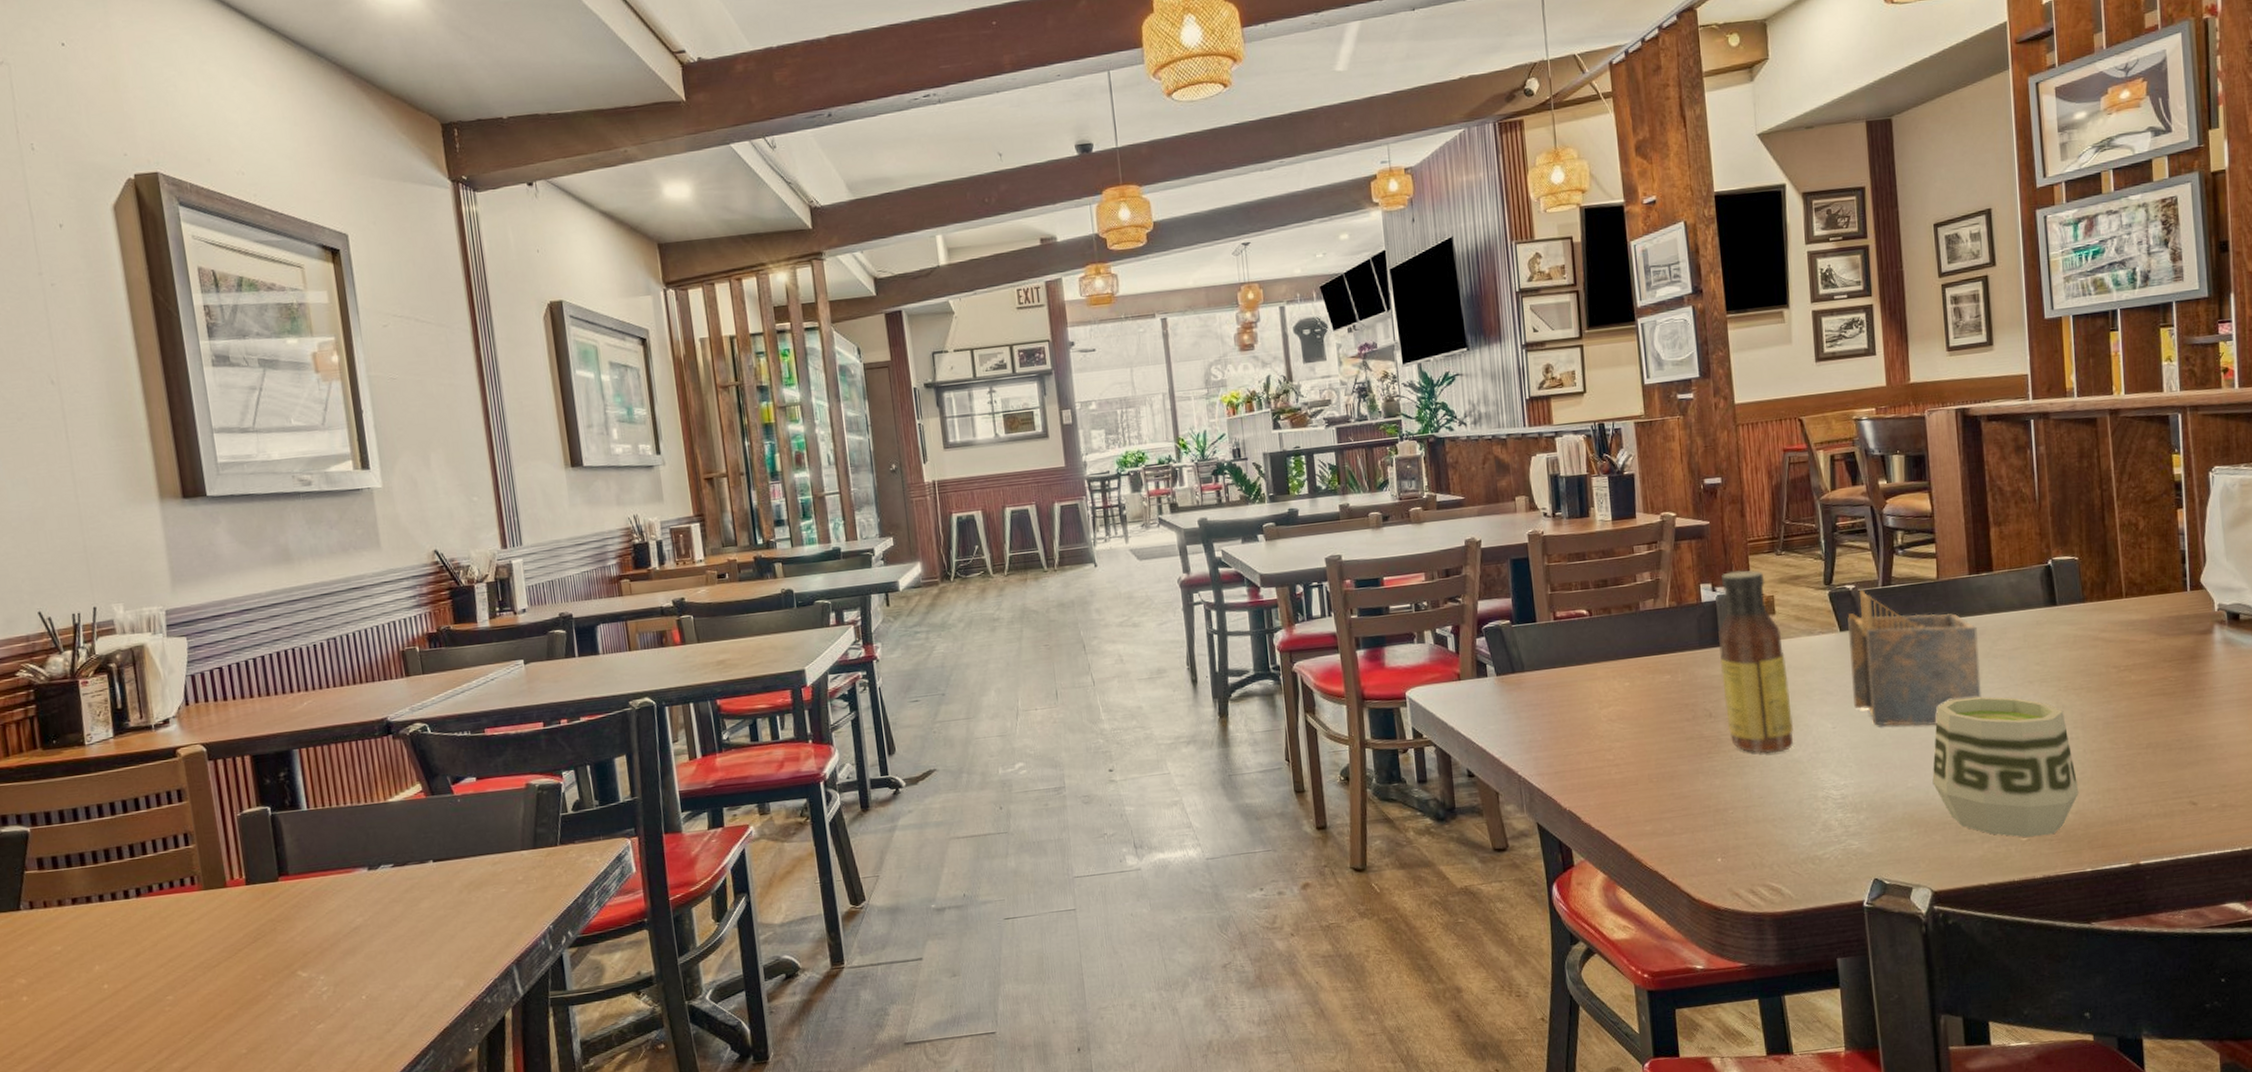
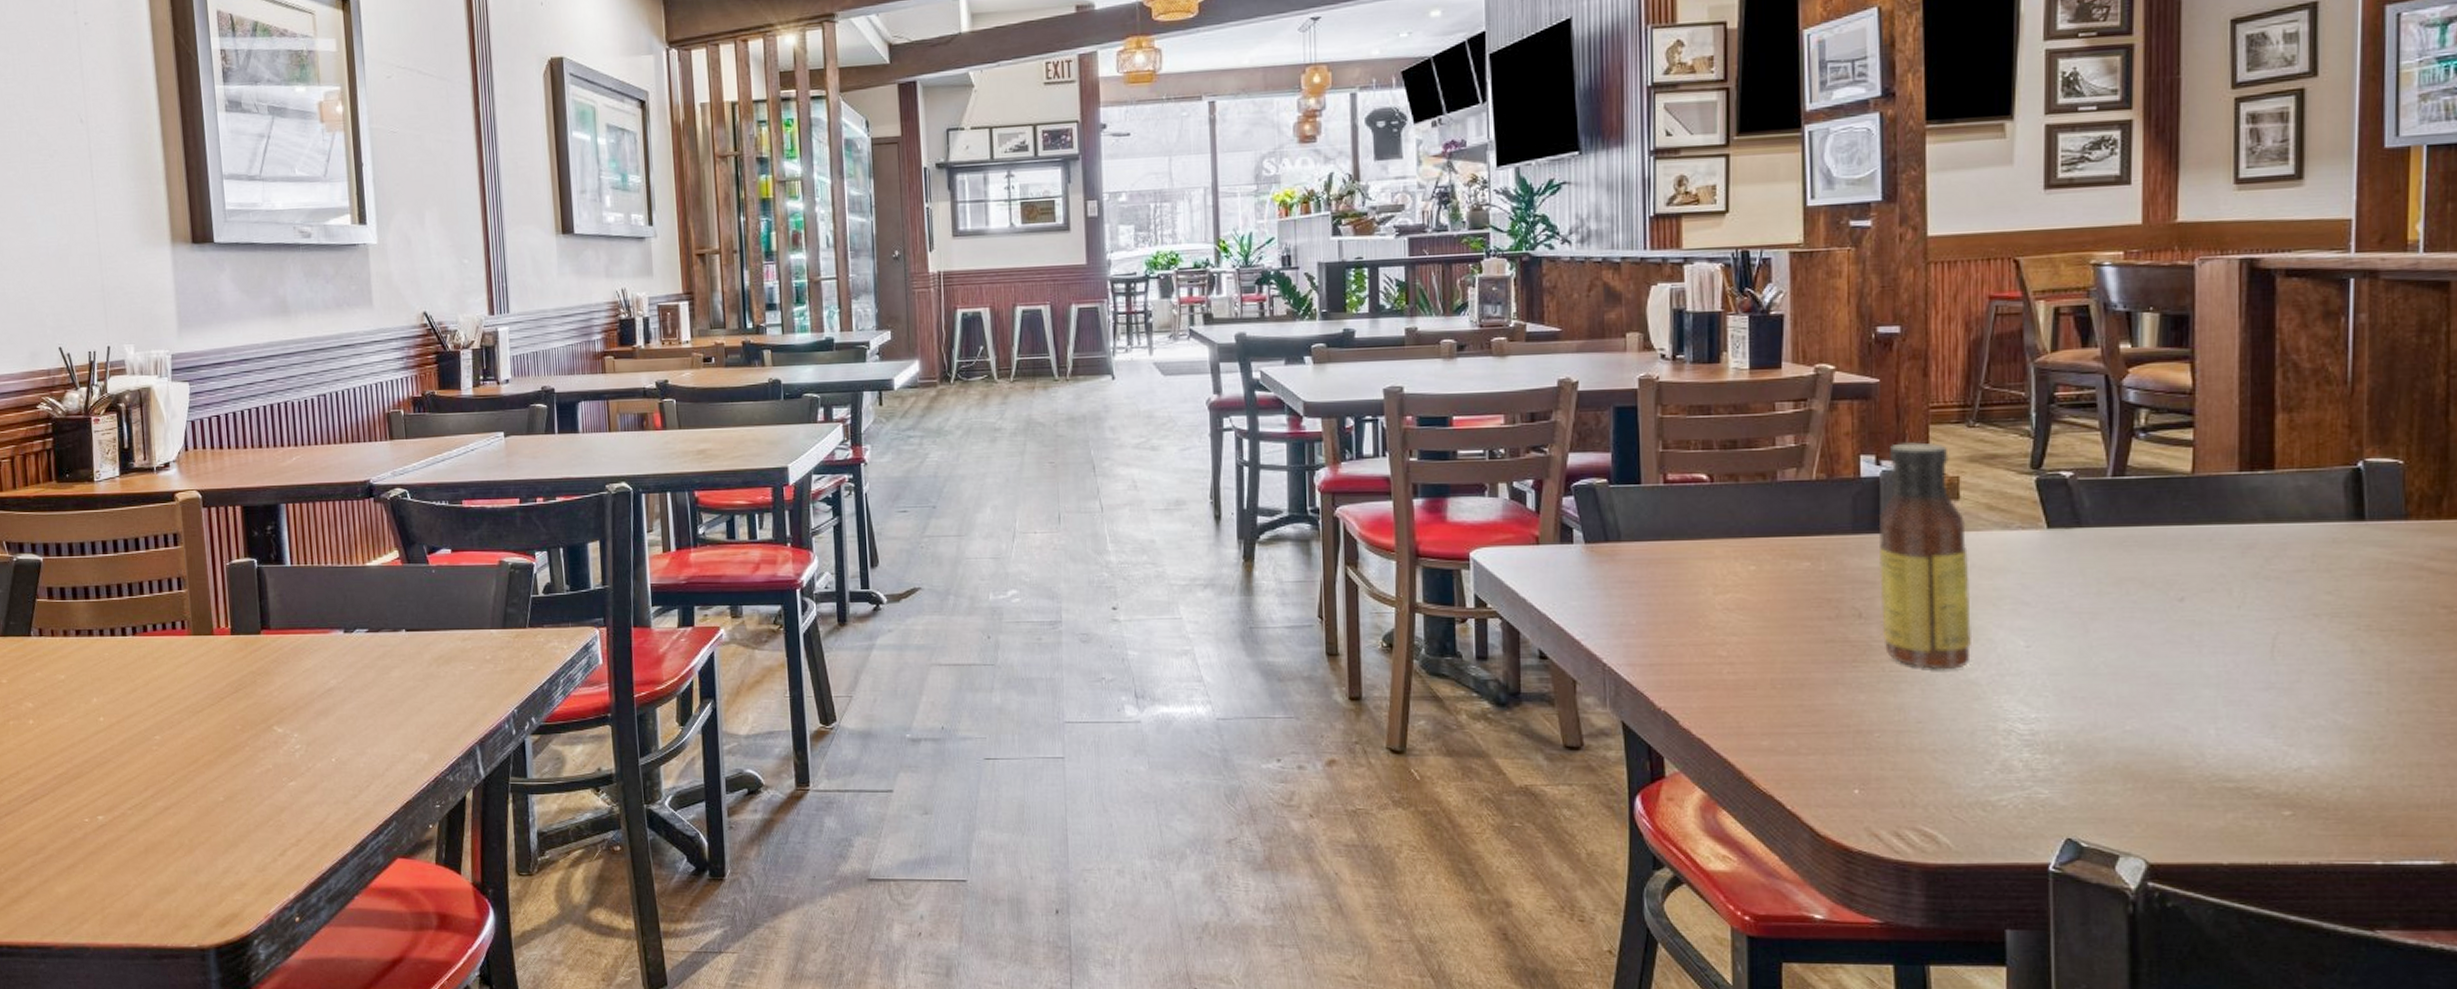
napkin holder: present [1848,590,1981,726] -> none [2059,479,2244,656]
cup: present [1932,696,2079,838] -> none [2161,627,2375,812]

